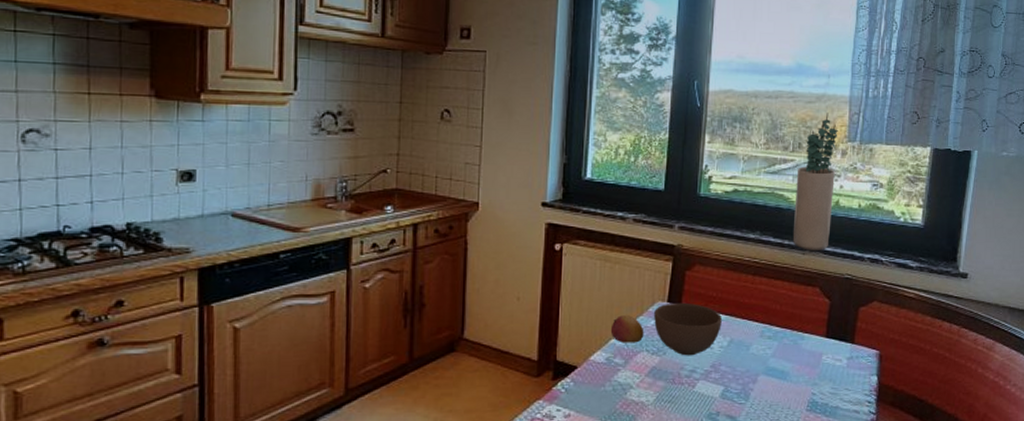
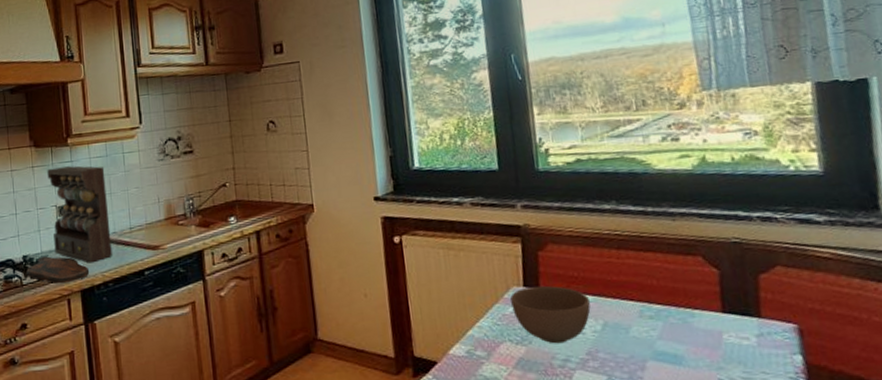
cutting board: none [129,226,212,259] -> present [26,256,90,284]
spice rack: none [169,125,244,239] -> present [47,165,112,263]
fruit: present [610,315,644,343] -> none [465,304,504,334]
vase: present [792,113,838,251] -> none [646,63,704,216]

